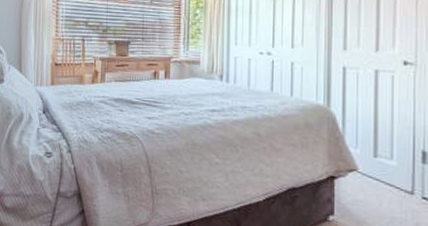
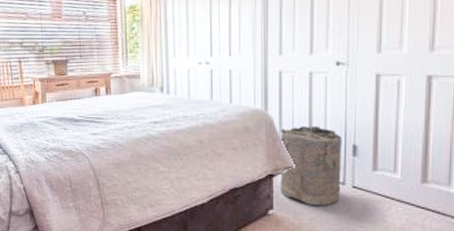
laundry hamper: none [342,126,410,217] -> present [279,126,342,206]

